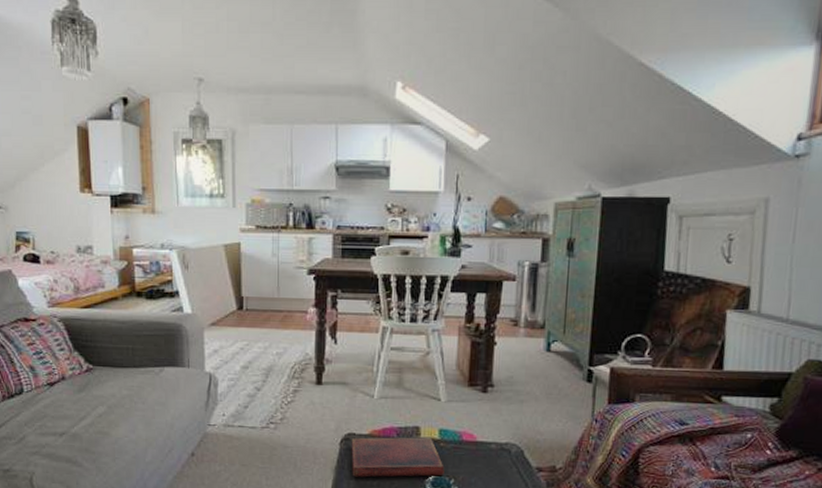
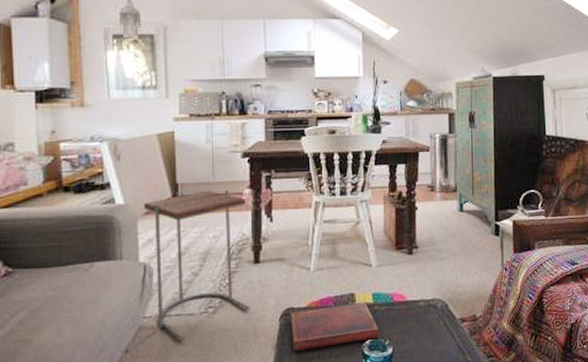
side table: none [210,305,311,452] -> present [144,189,250,341]

